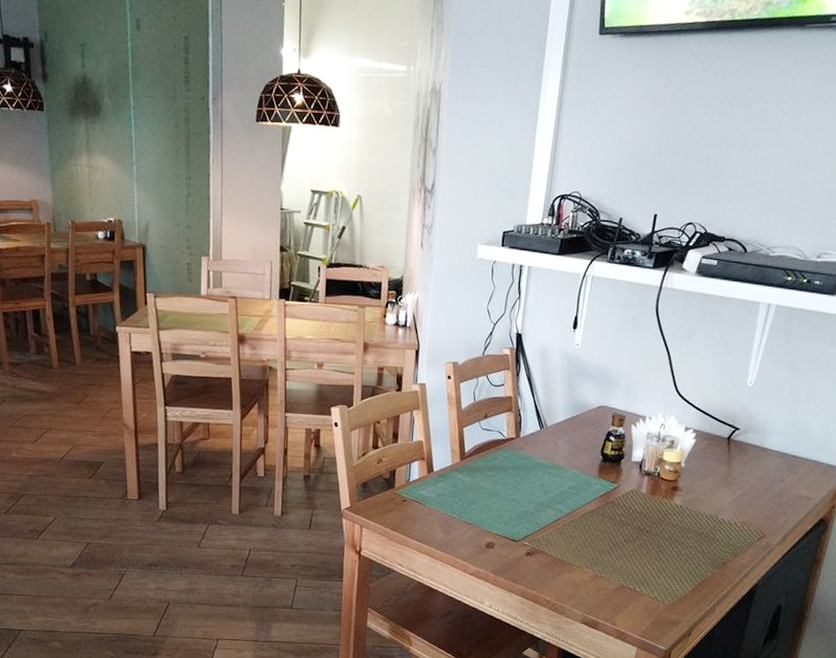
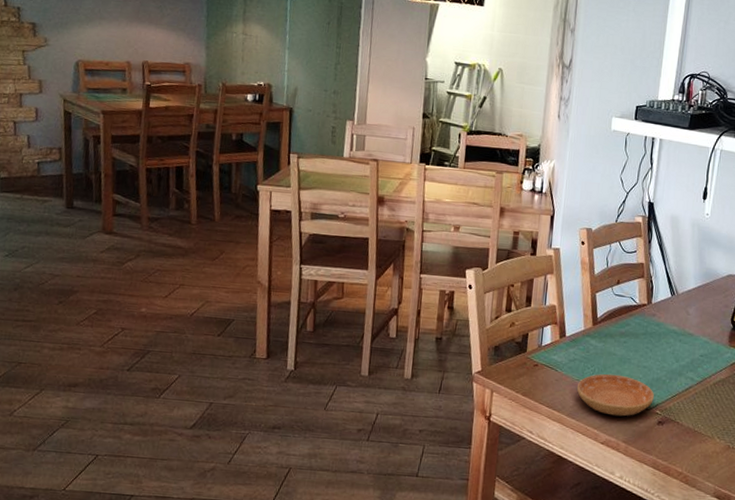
saucer: none [446,507,523,549] -> present [577,374,654,417]

